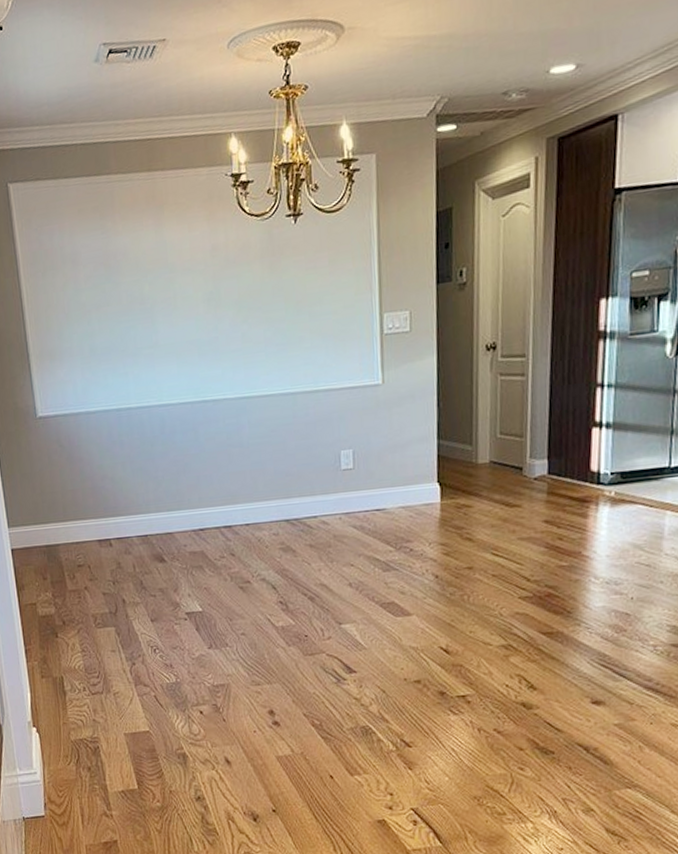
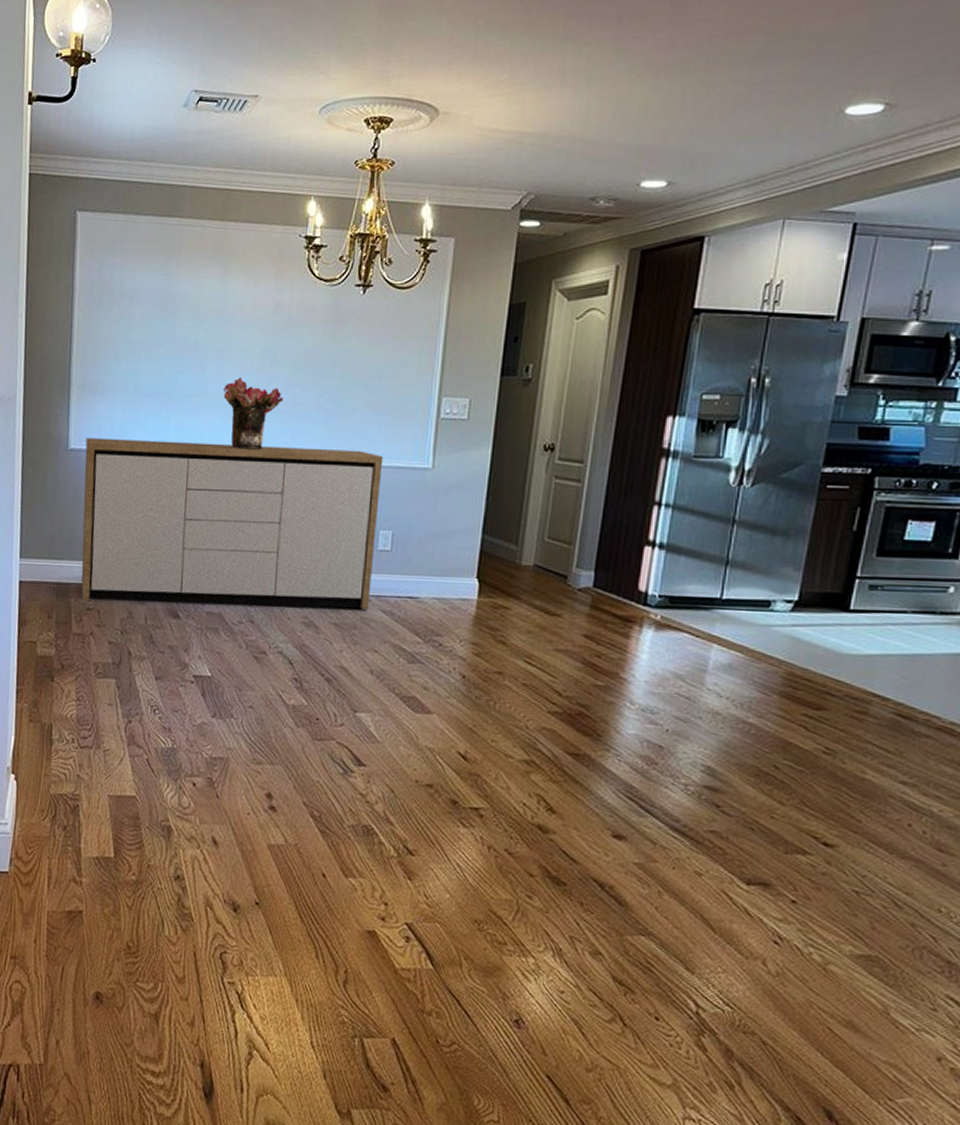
sideboard: none [52,377,340,558] -> present [81,438,384,610]
bouquet: none [174,323,233,393] -> present [223,377,284,450]

